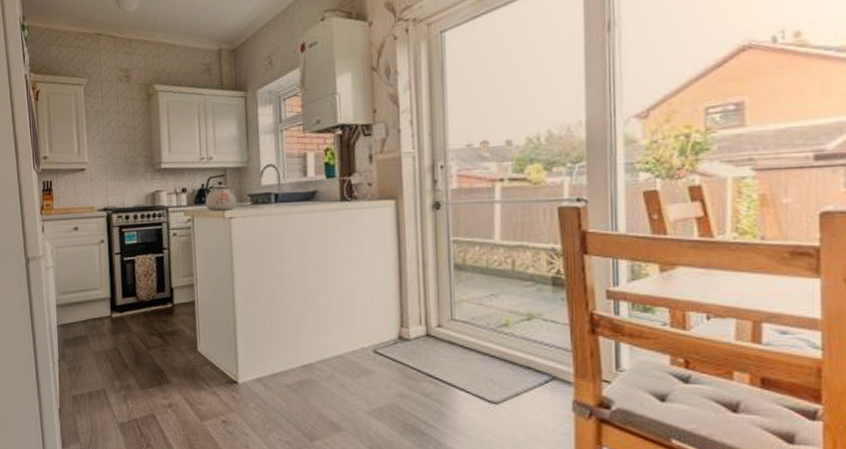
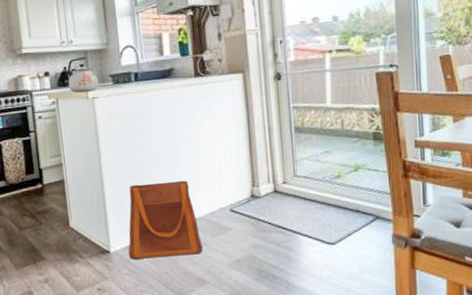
shopping bag: none [257,313,340,397] -> present [128,180,203,260]

